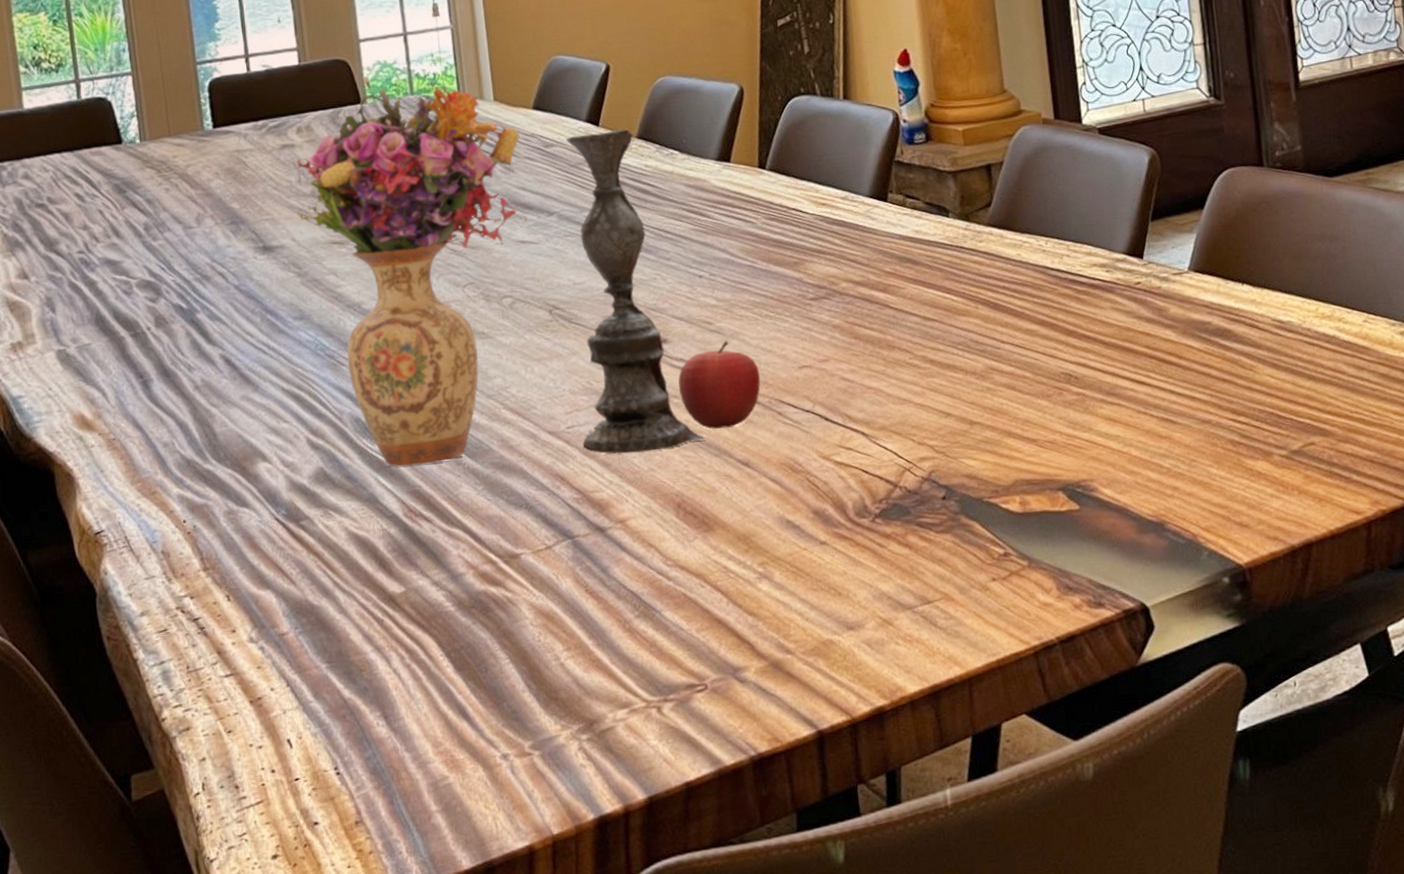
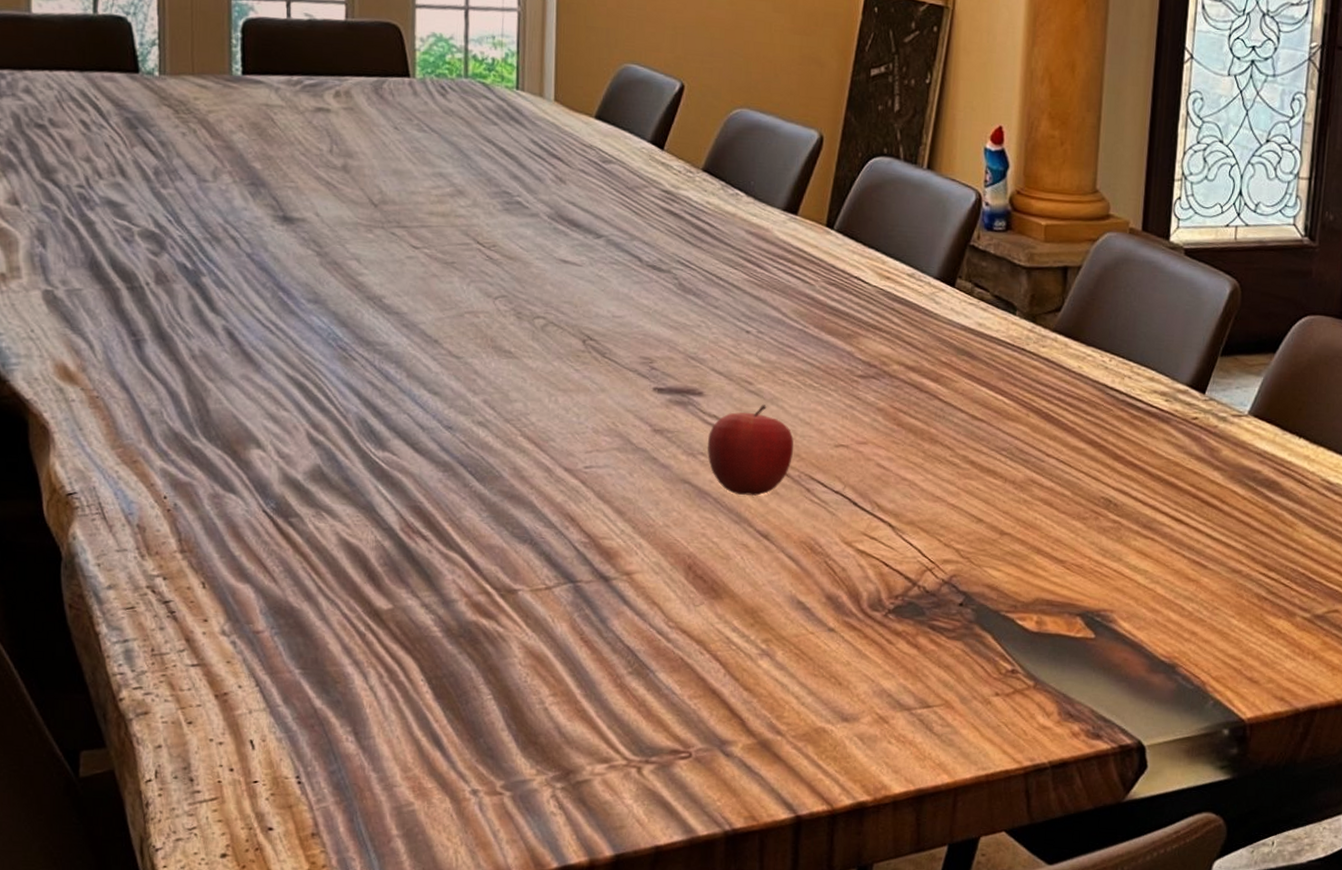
flower arrangement: present [296,76,527,467] -> none [324,47,577,481]
candlestick: present [566,129,706,454] -> none [598,155,728,507]

